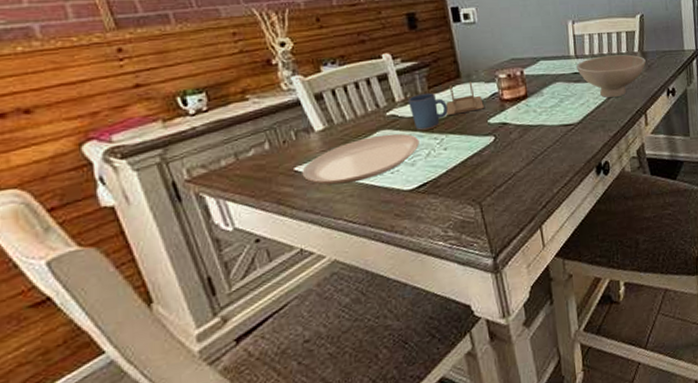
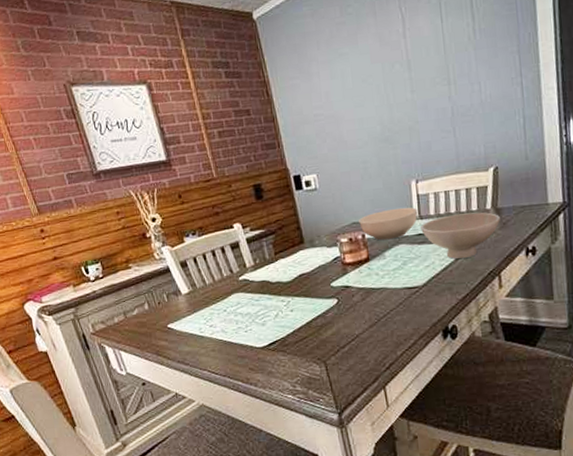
plate: present [302,133,419,185] -> none [173,296,269,341]
mug: present [407,92,448,131] -> none [257,258,293,294]
napkin holder: present [446,81,484,116] -> none [291,246,327,280]
bowl: none [517,46,574,78] -> present [359,207,418,241]

